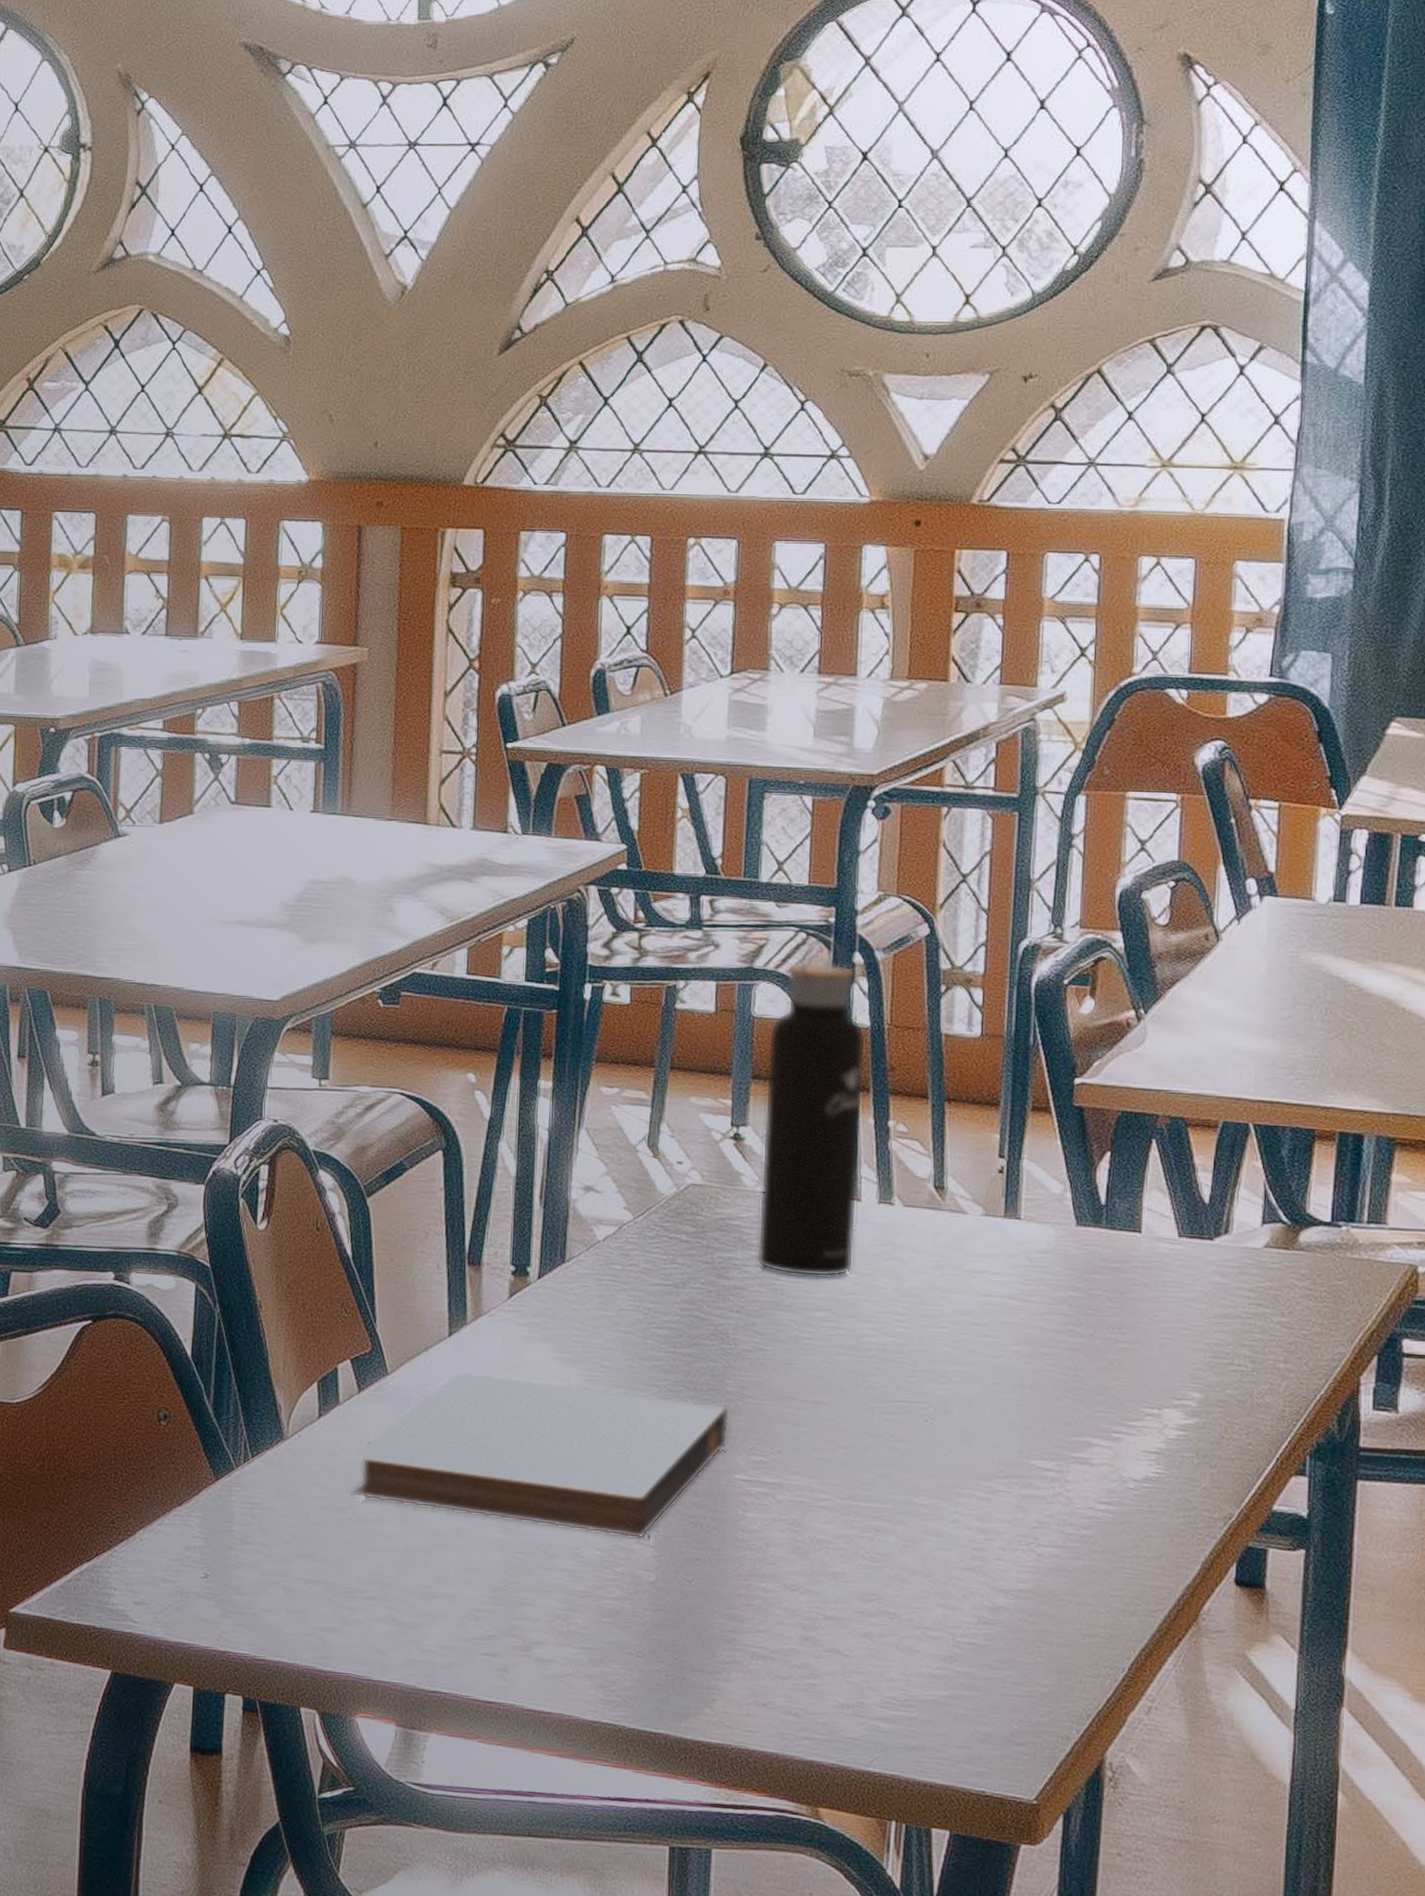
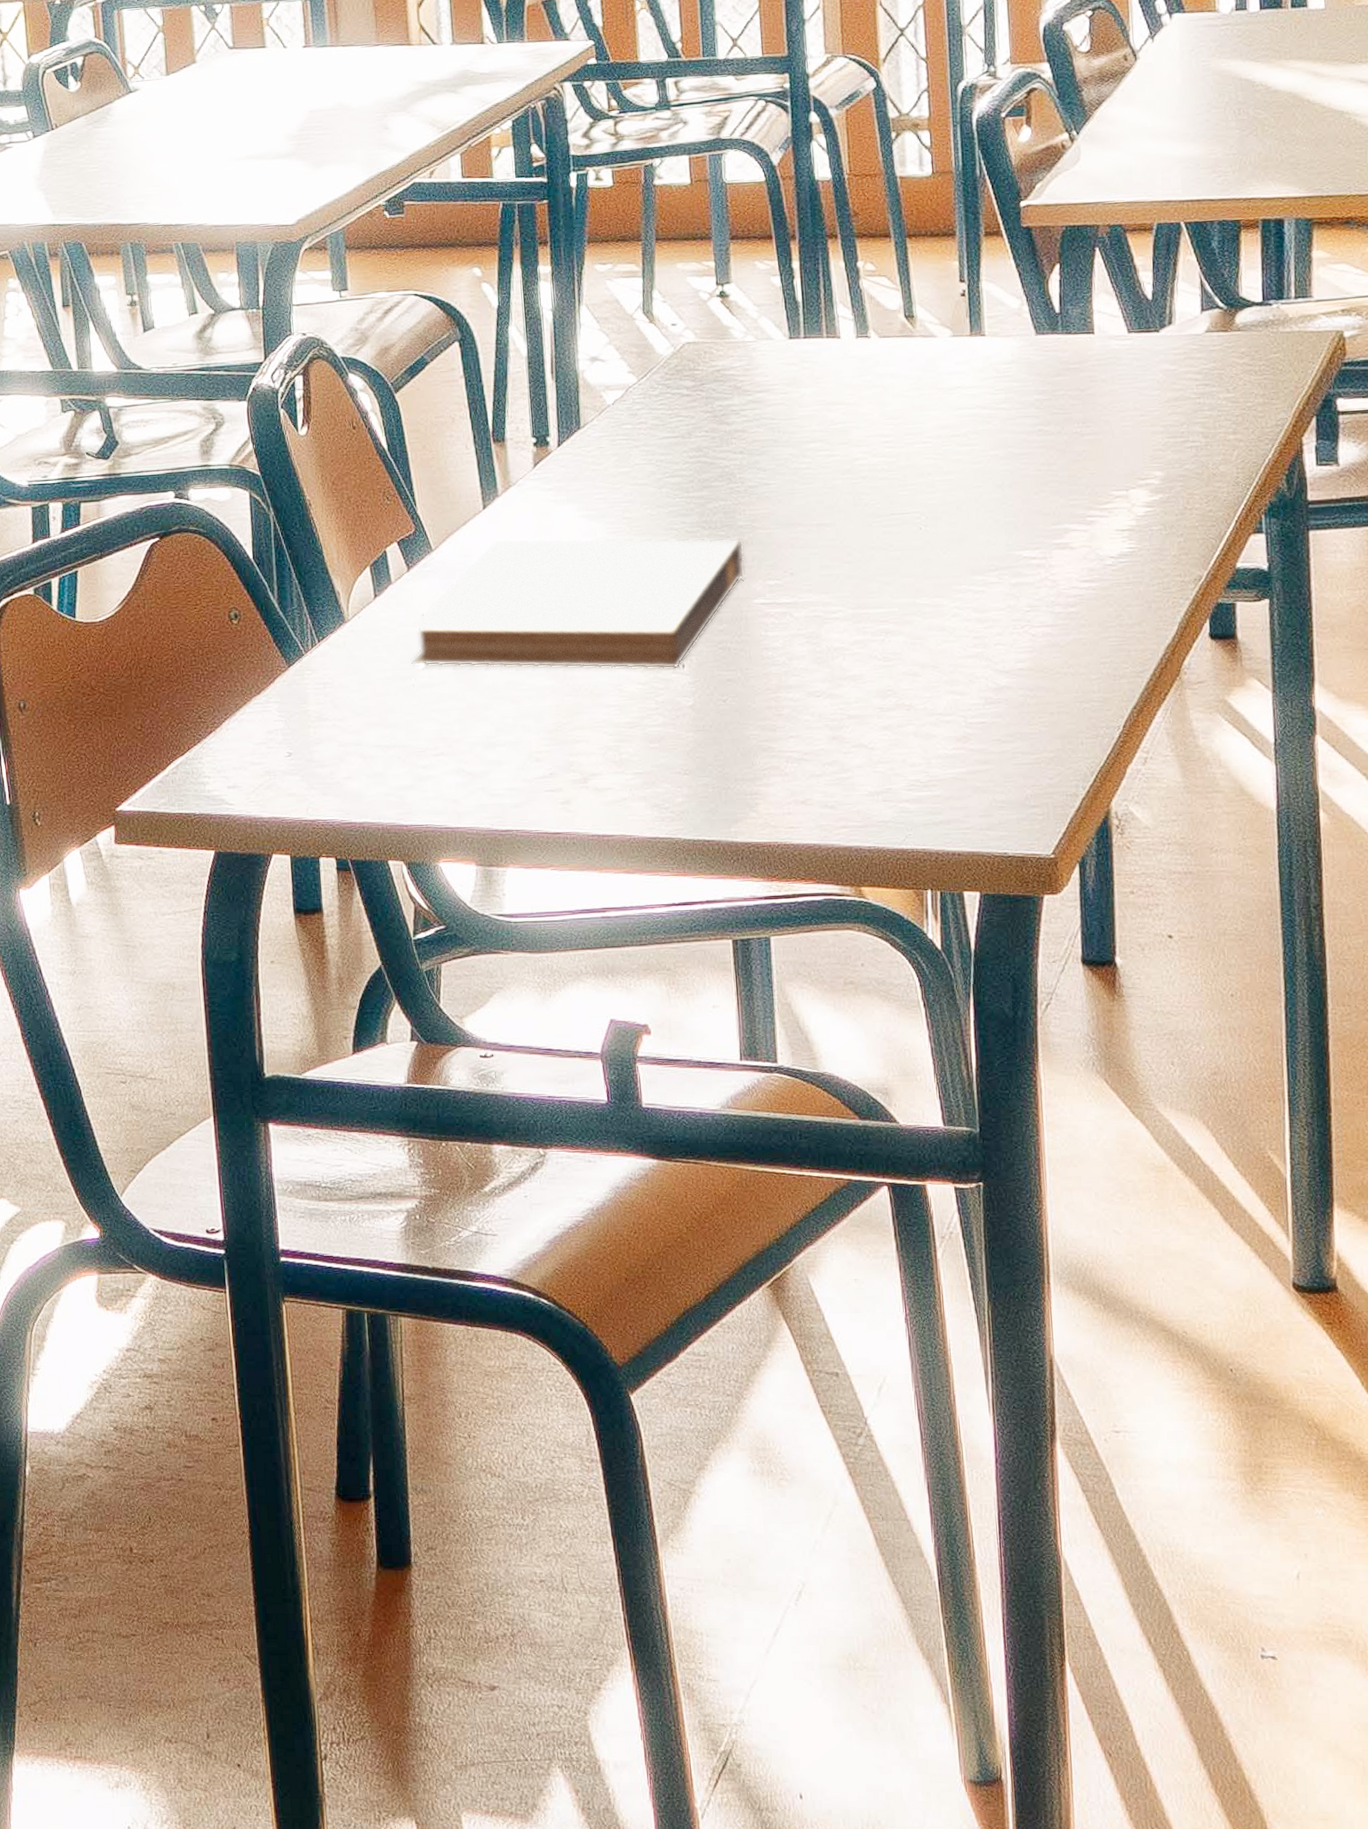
water bottle: present [757,935,866,1278] -> none [741,100,840,414]

